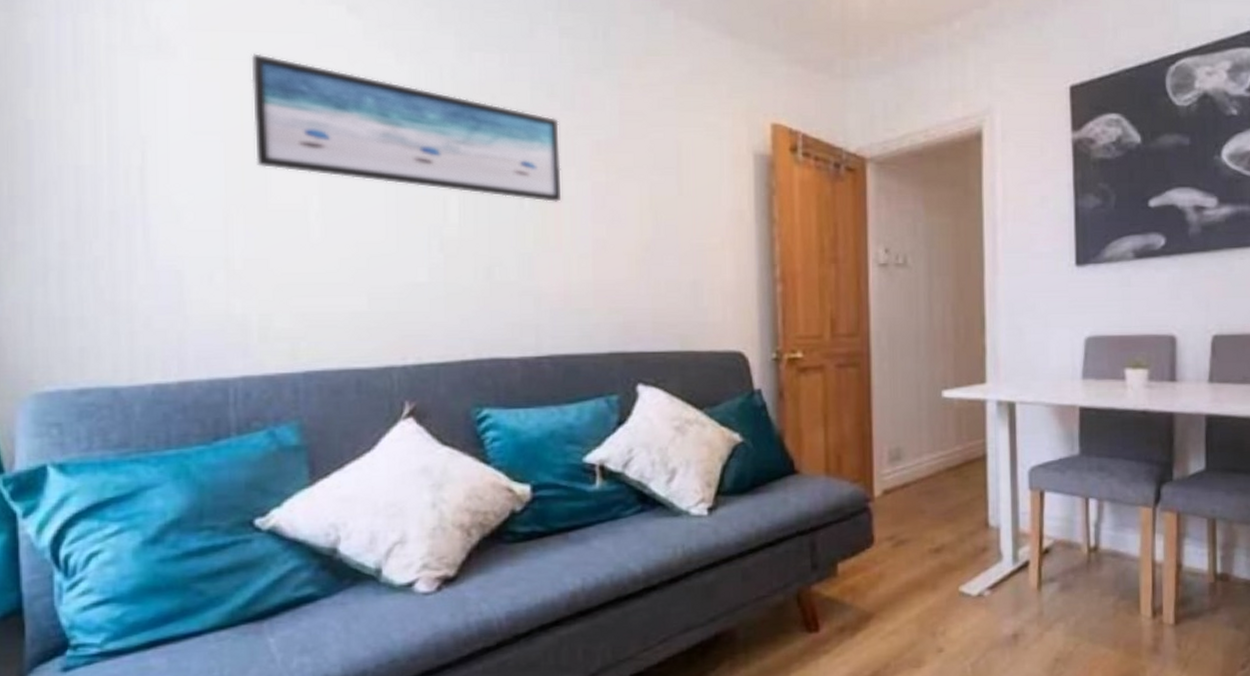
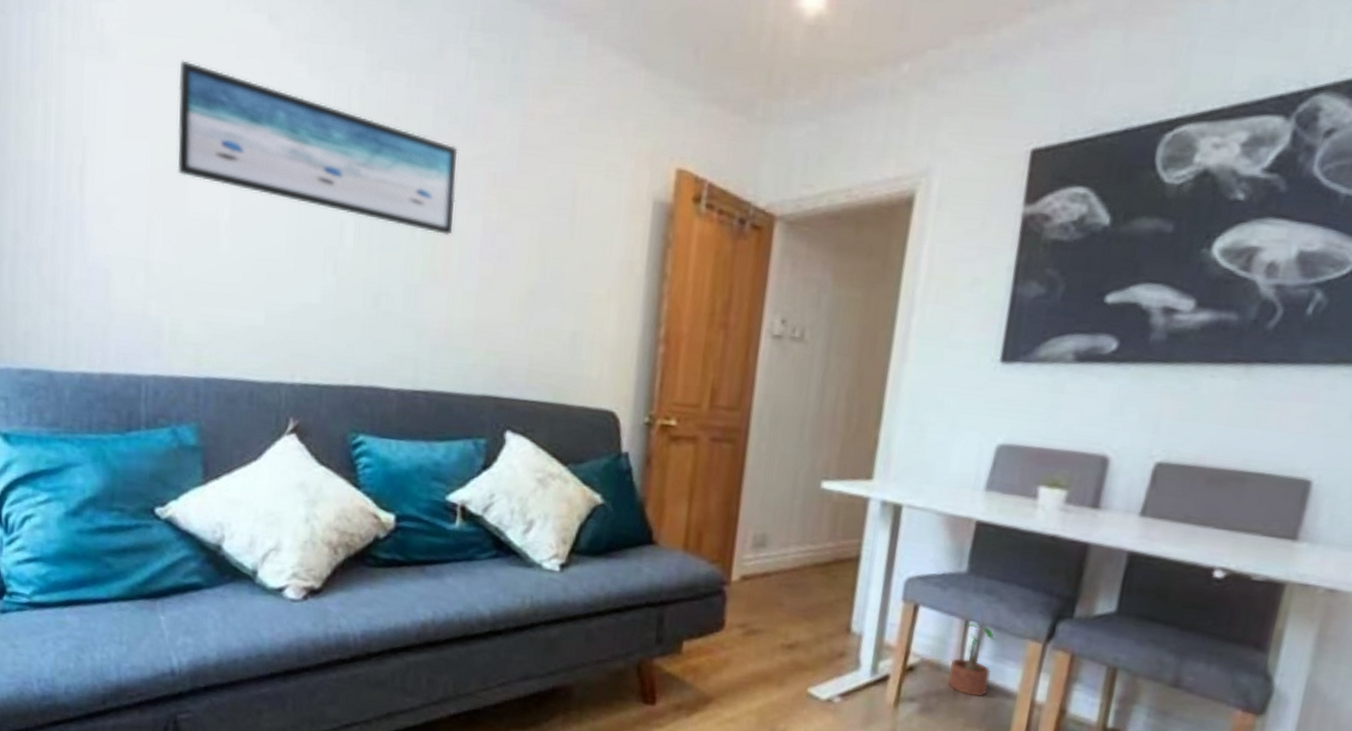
potted plant: none [1080,499,1114,567] -> present [948,623,996,697]

